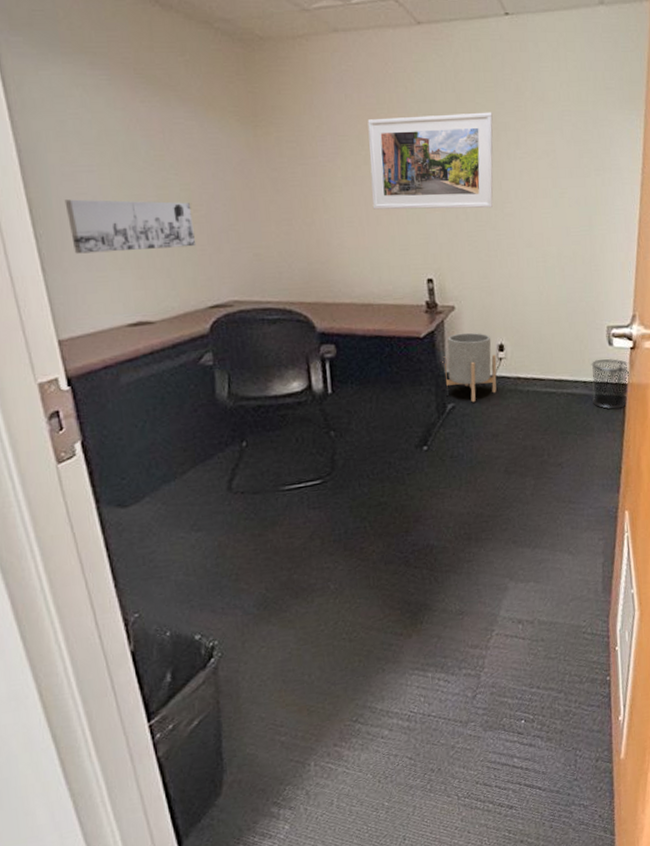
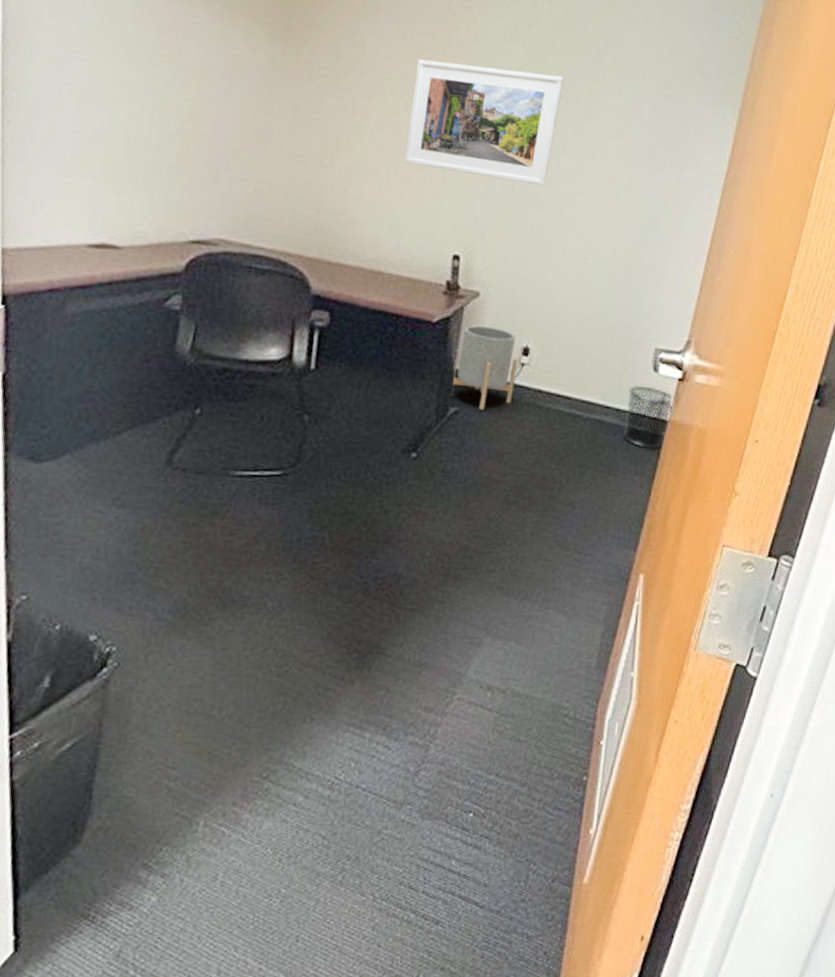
wall art: present [64,199,196,254] -> none [44,86,193,168]

